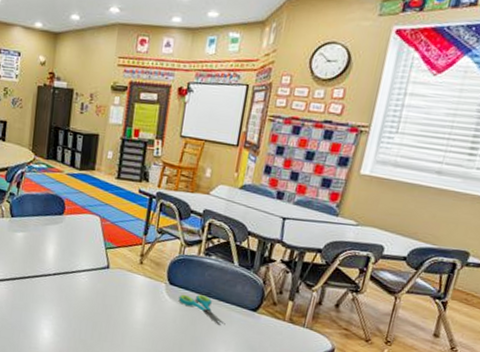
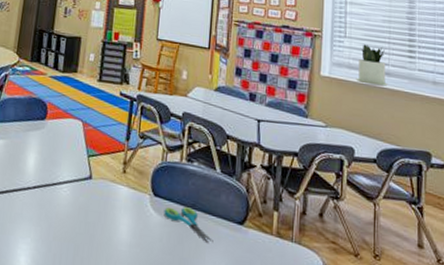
planter: none [400,140,441,186] -> present [356,44,388,86]

